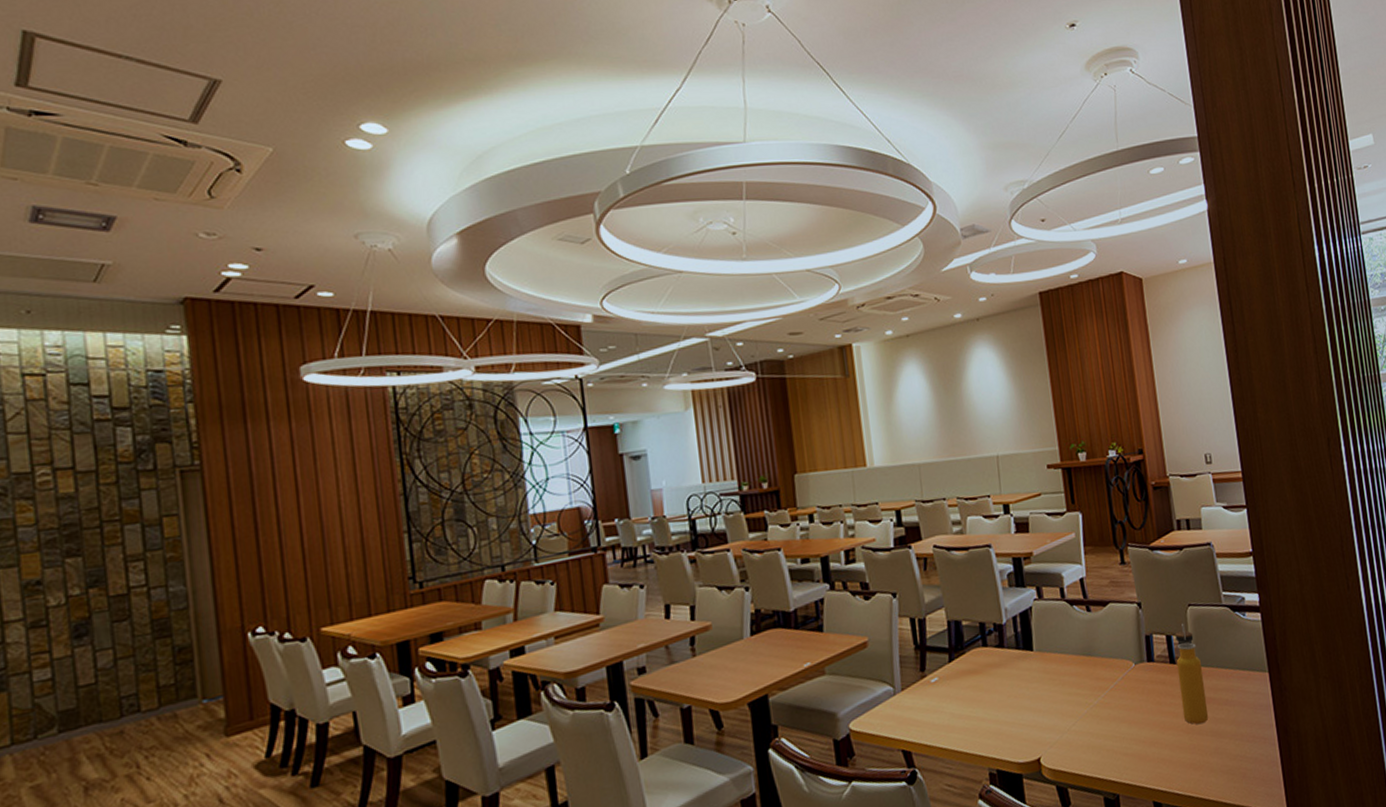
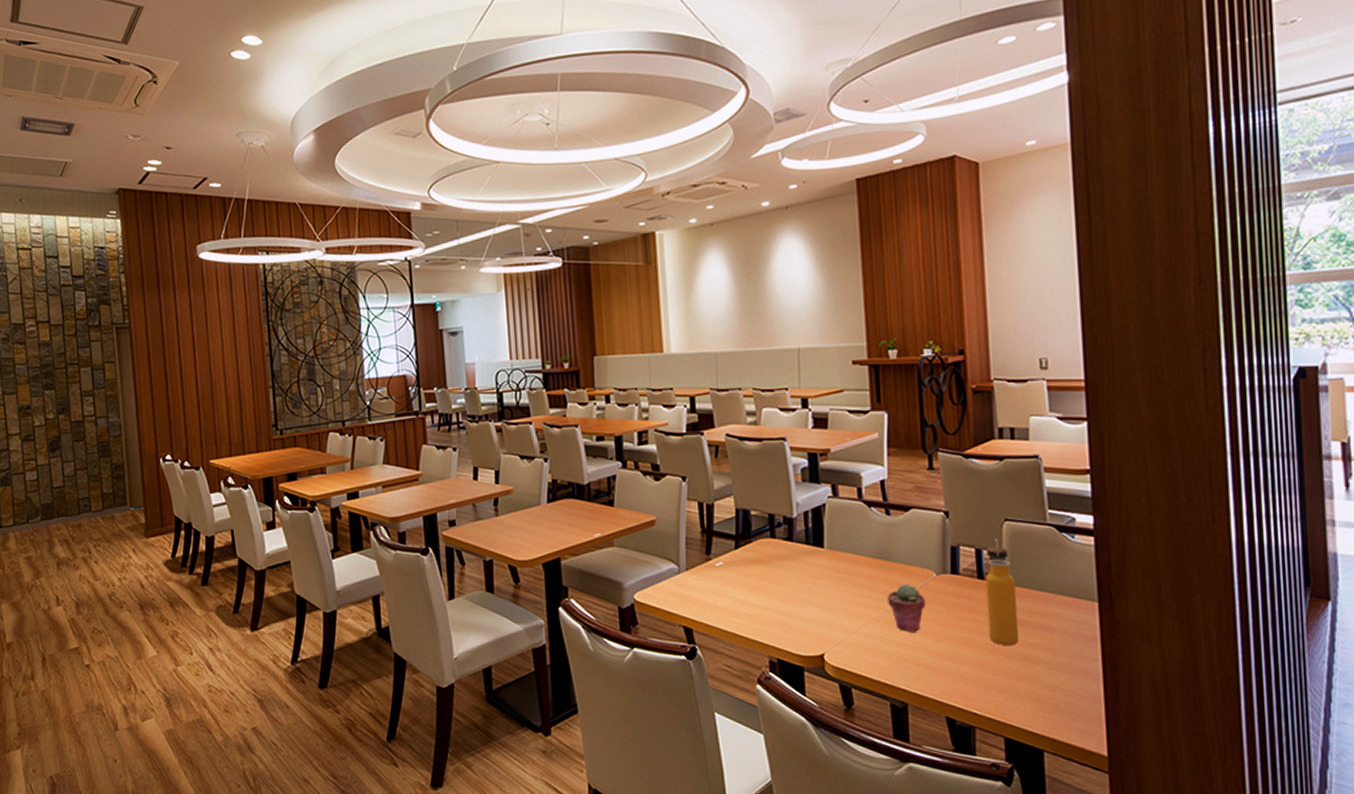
potted succulent: none [1093,676,1128,724] -> present [887,583,926,632]

